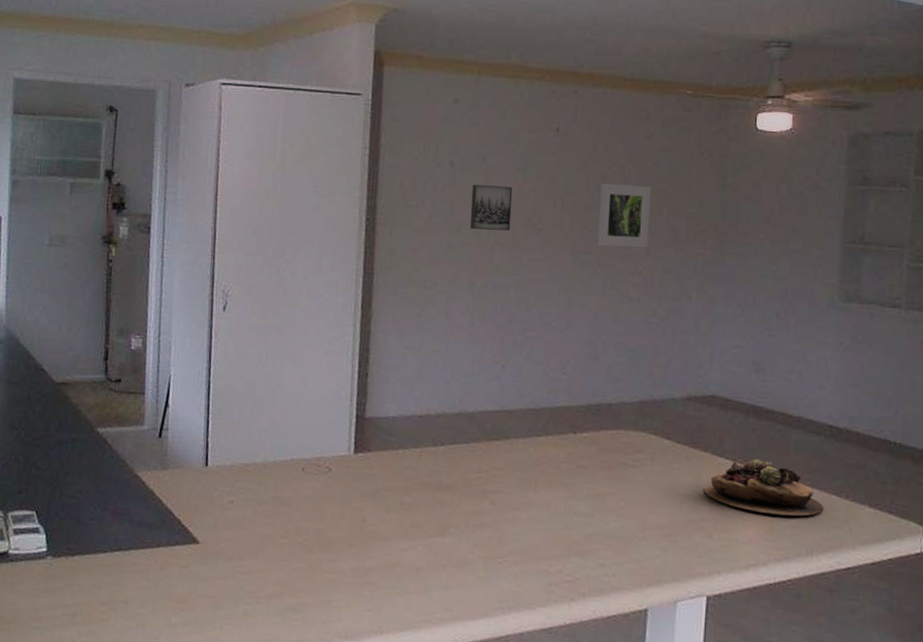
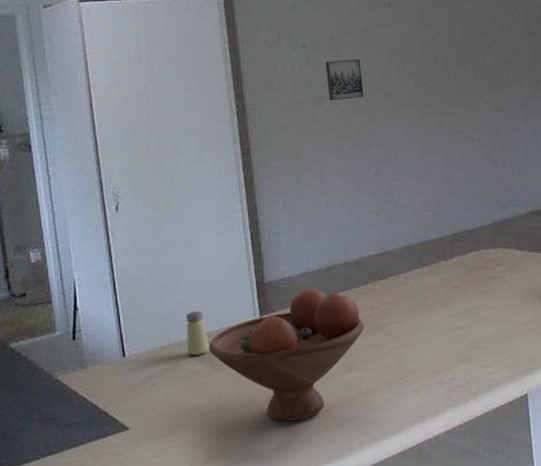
saltshaker: none [272,433,296,482] -> present [186,311,210,356]
fruit bowl: none [294,434,468,577] -> present [208,288,365,422]
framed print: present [597,183,651,248] -> none [433,42,480,99]

